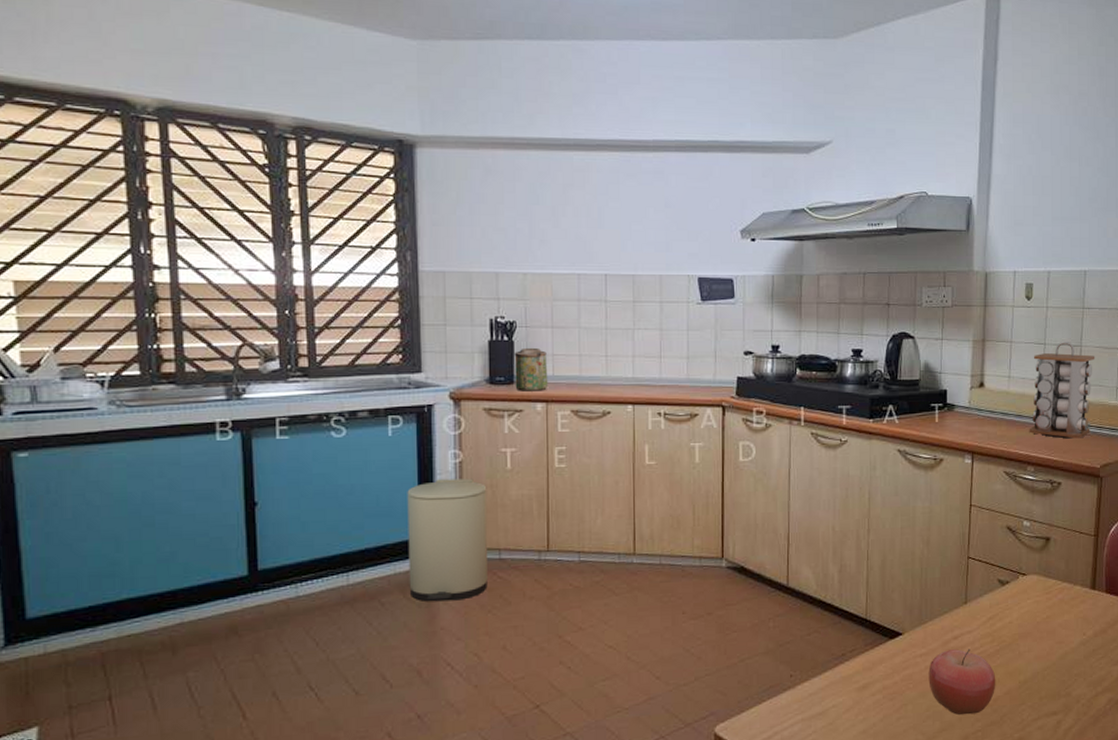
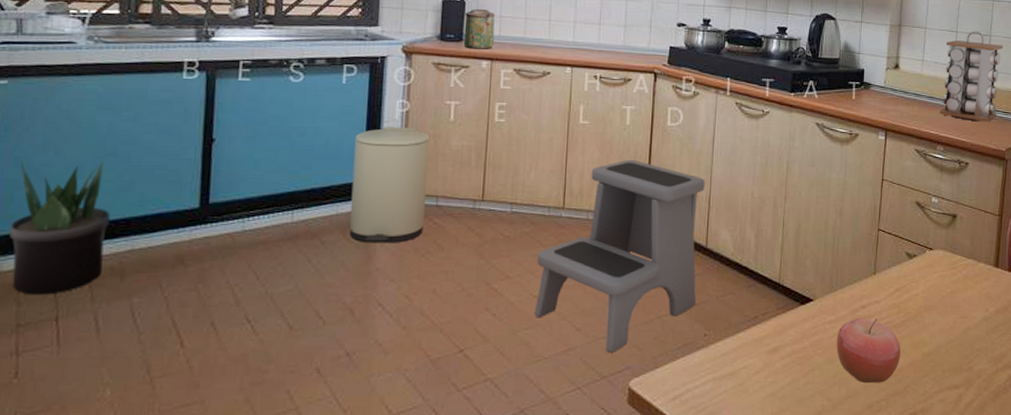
planter: none [48,532,155,676] -> present [9,161,111,295]
step stool: none [610,499,783,700] -> present [534,159,705,353]

